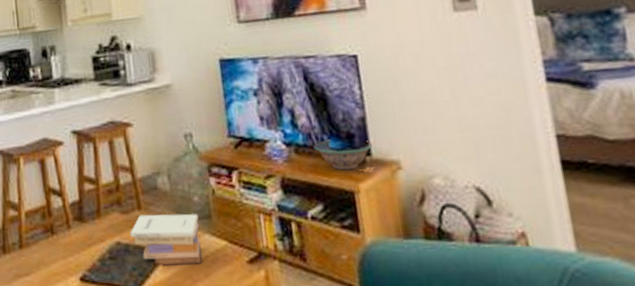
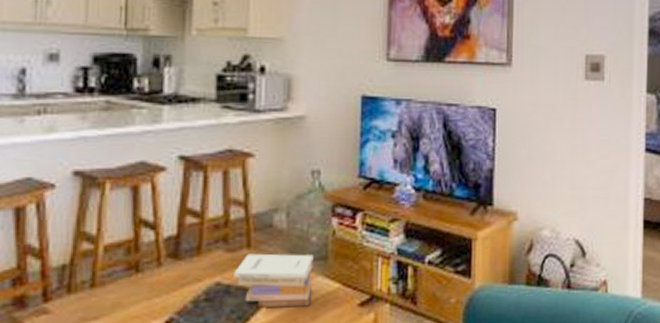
decorative bowl: present [313,140,373,171] -> none [441,188,496,218]

